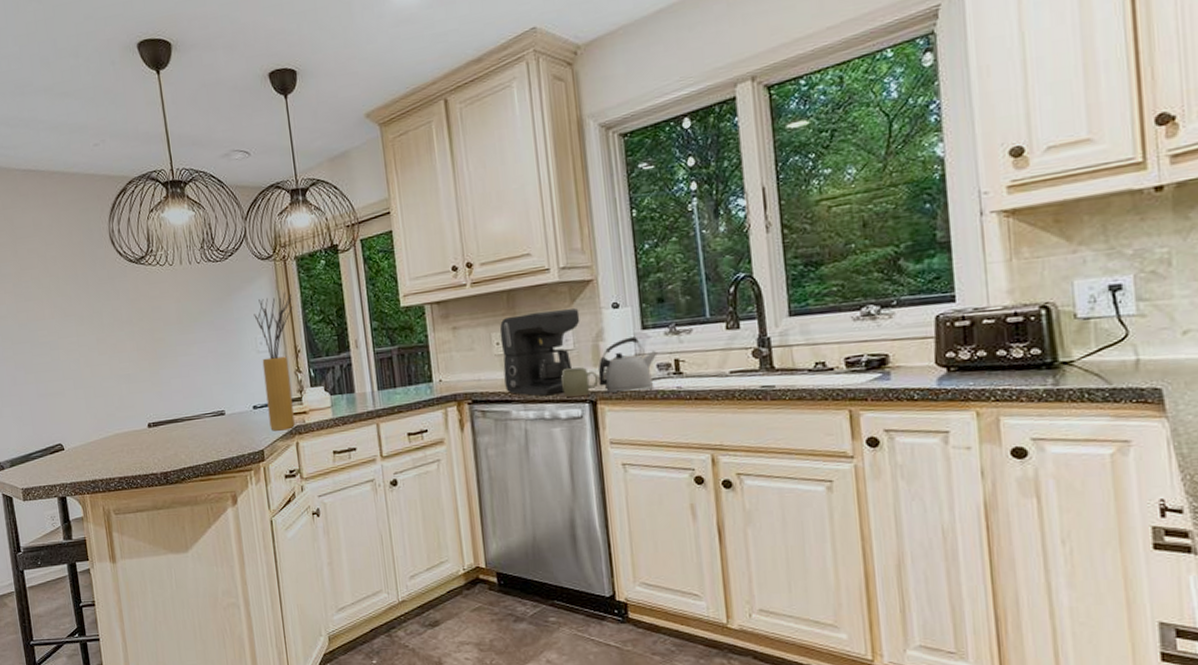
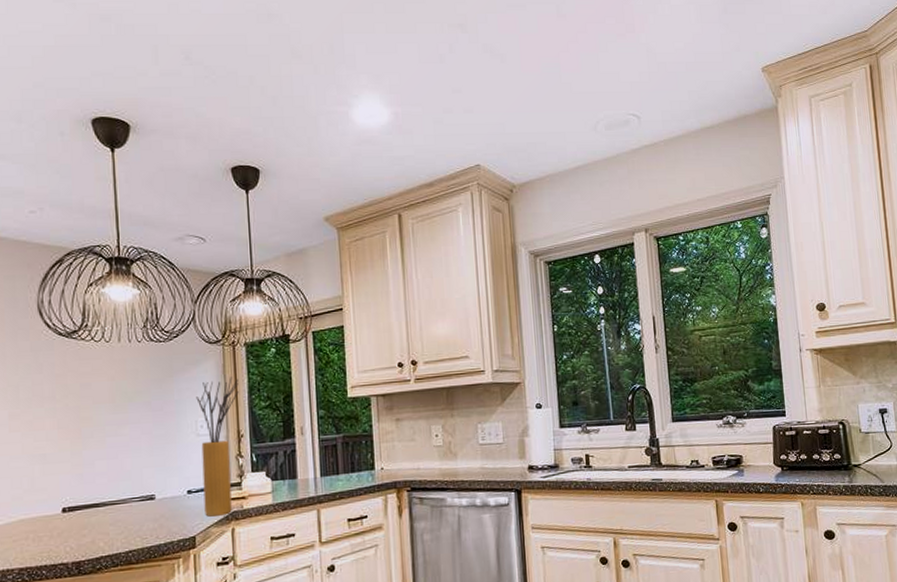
coffee maker: present [499,308,580,396] -> none [439,407,509,485]
mug: present [561,367,599,398] -> none [491,459,524,487]
kettle: present [598,336,659,393] -> none [523,434,573,483]

